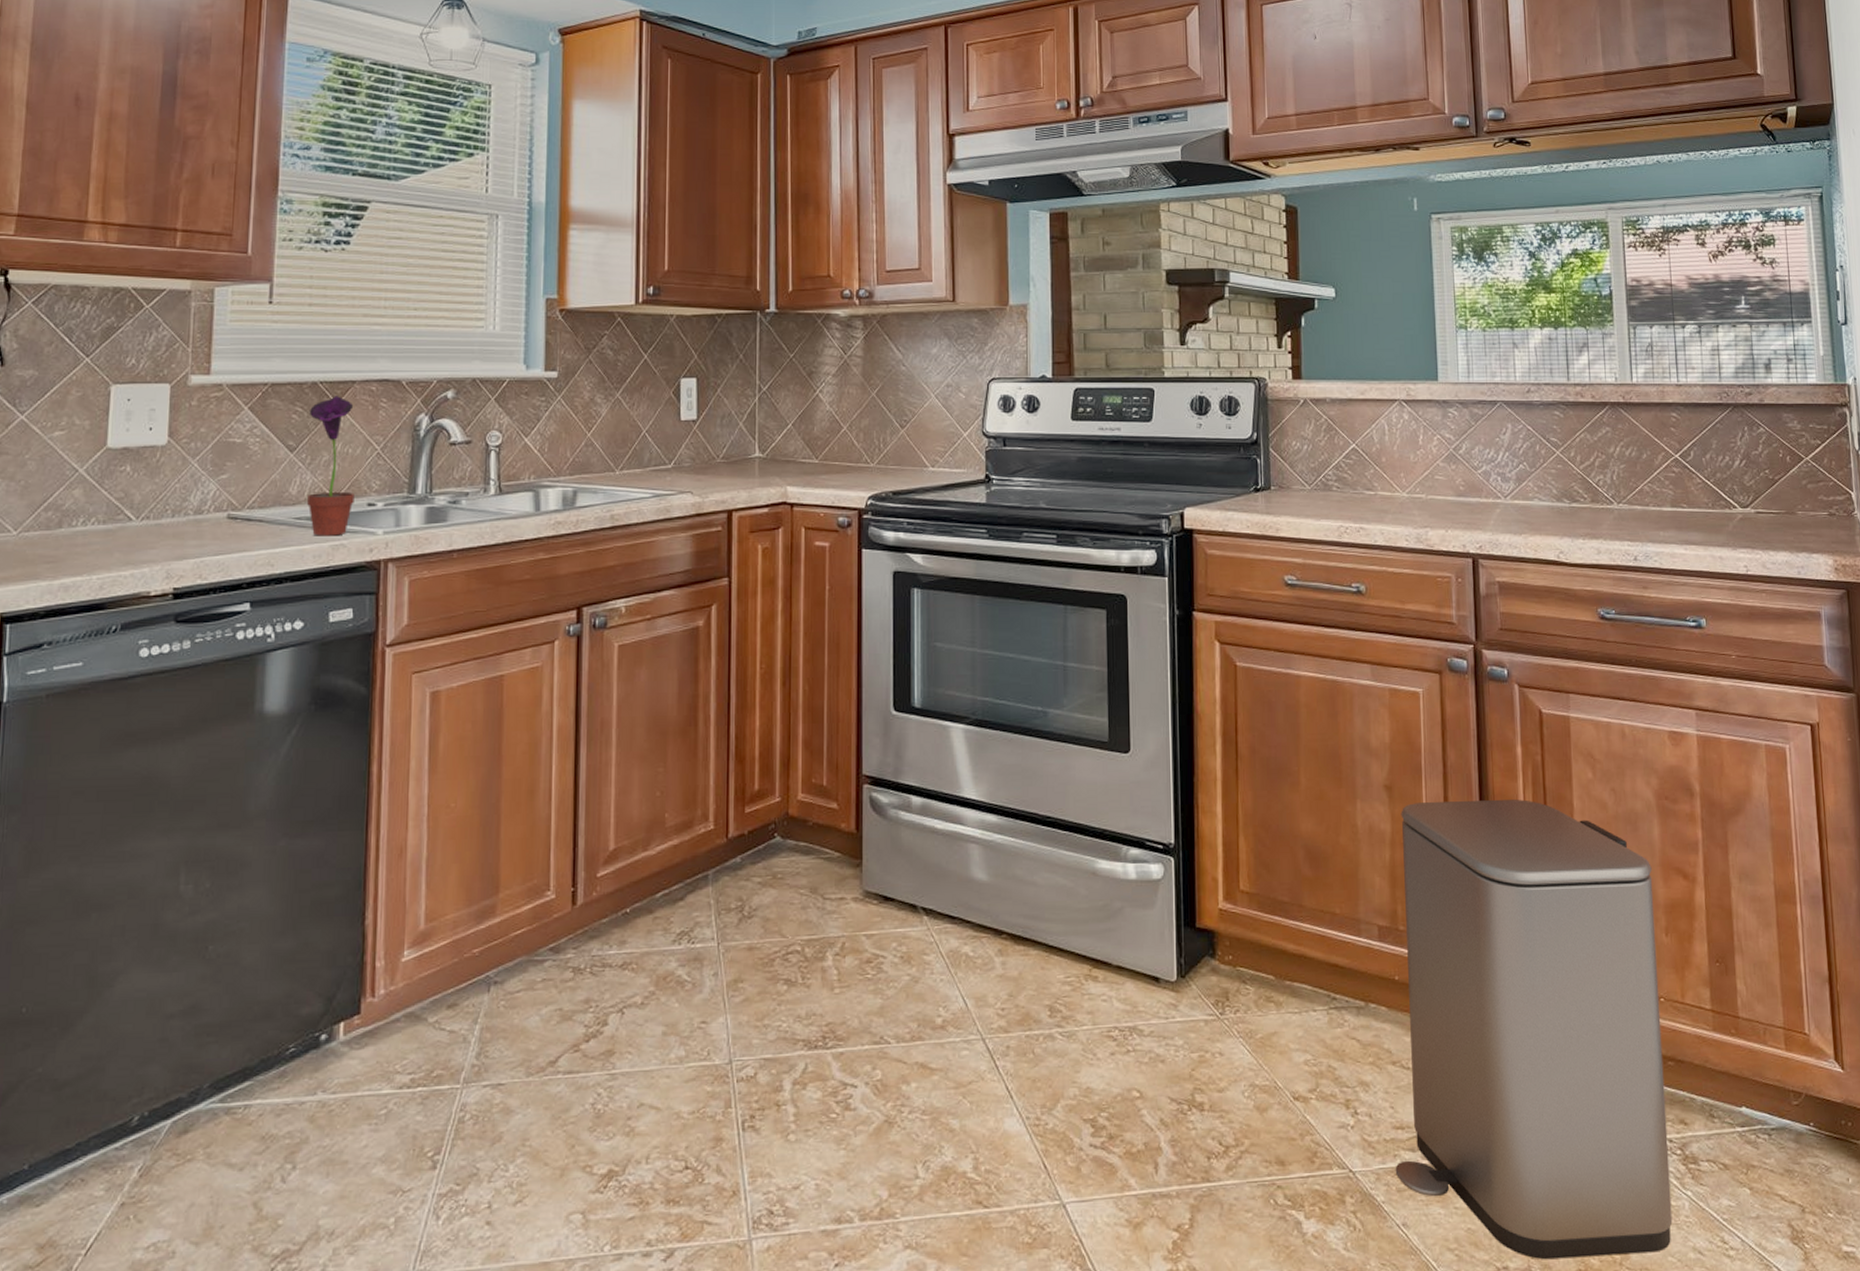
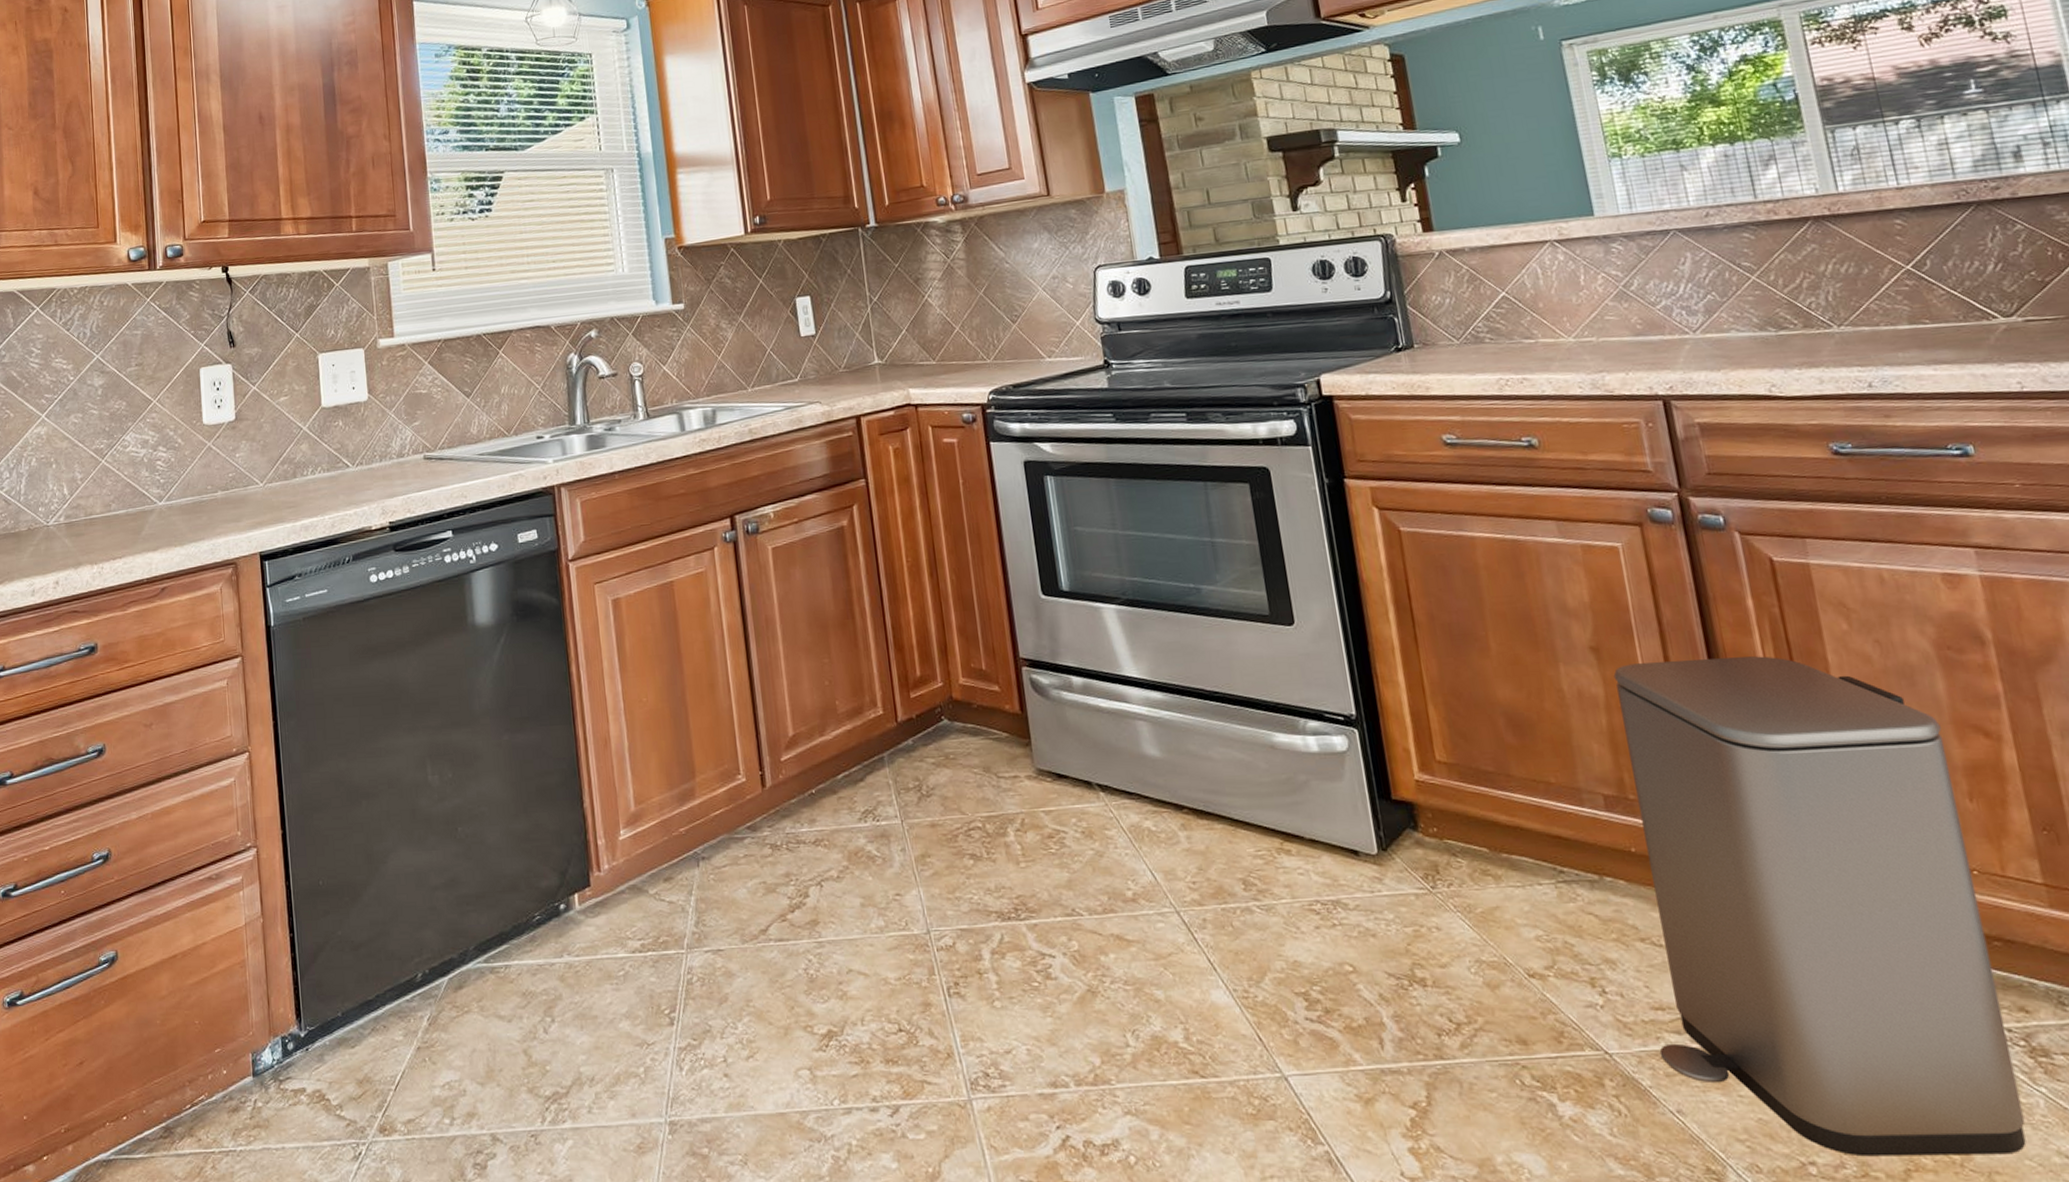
potted flower: present [307,396,355,536] -> none [477,345,525,469]

